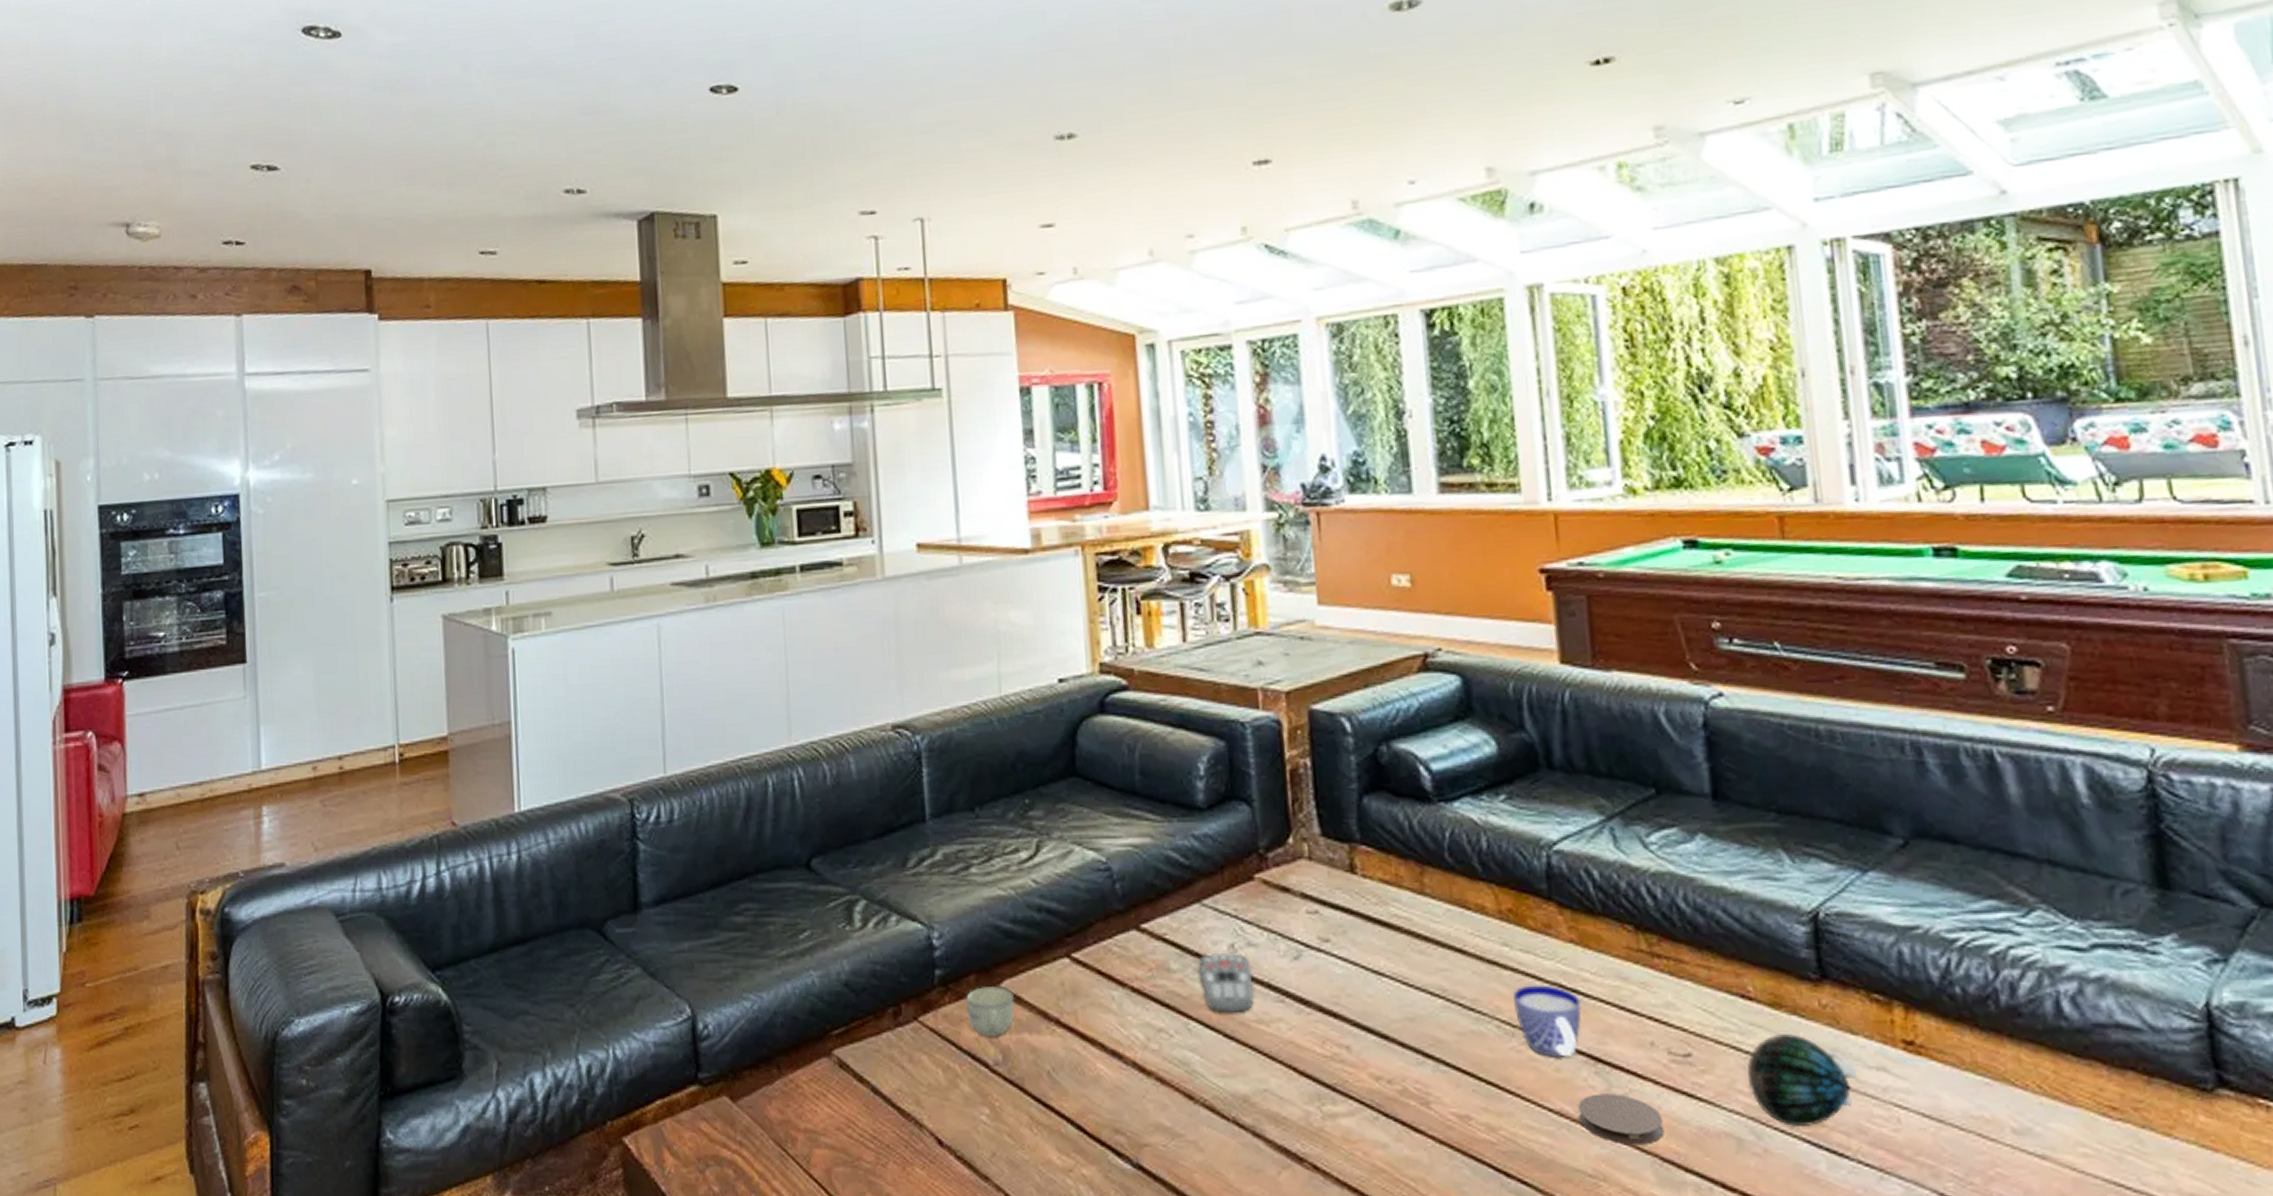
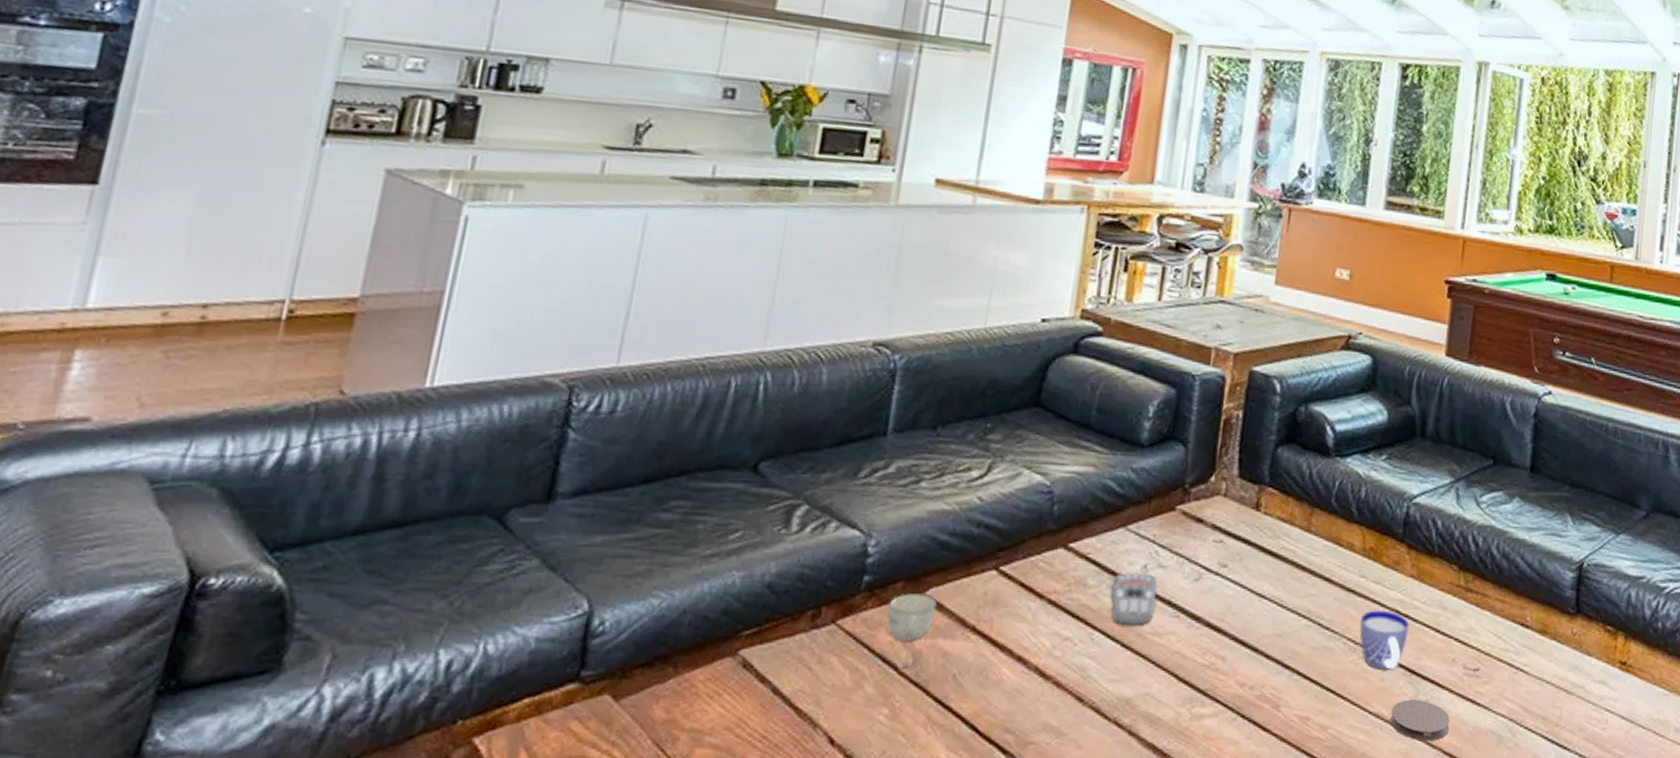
decorative egg: present [1747,1034,1858,1126] -> none [1513,655,1587,726]

